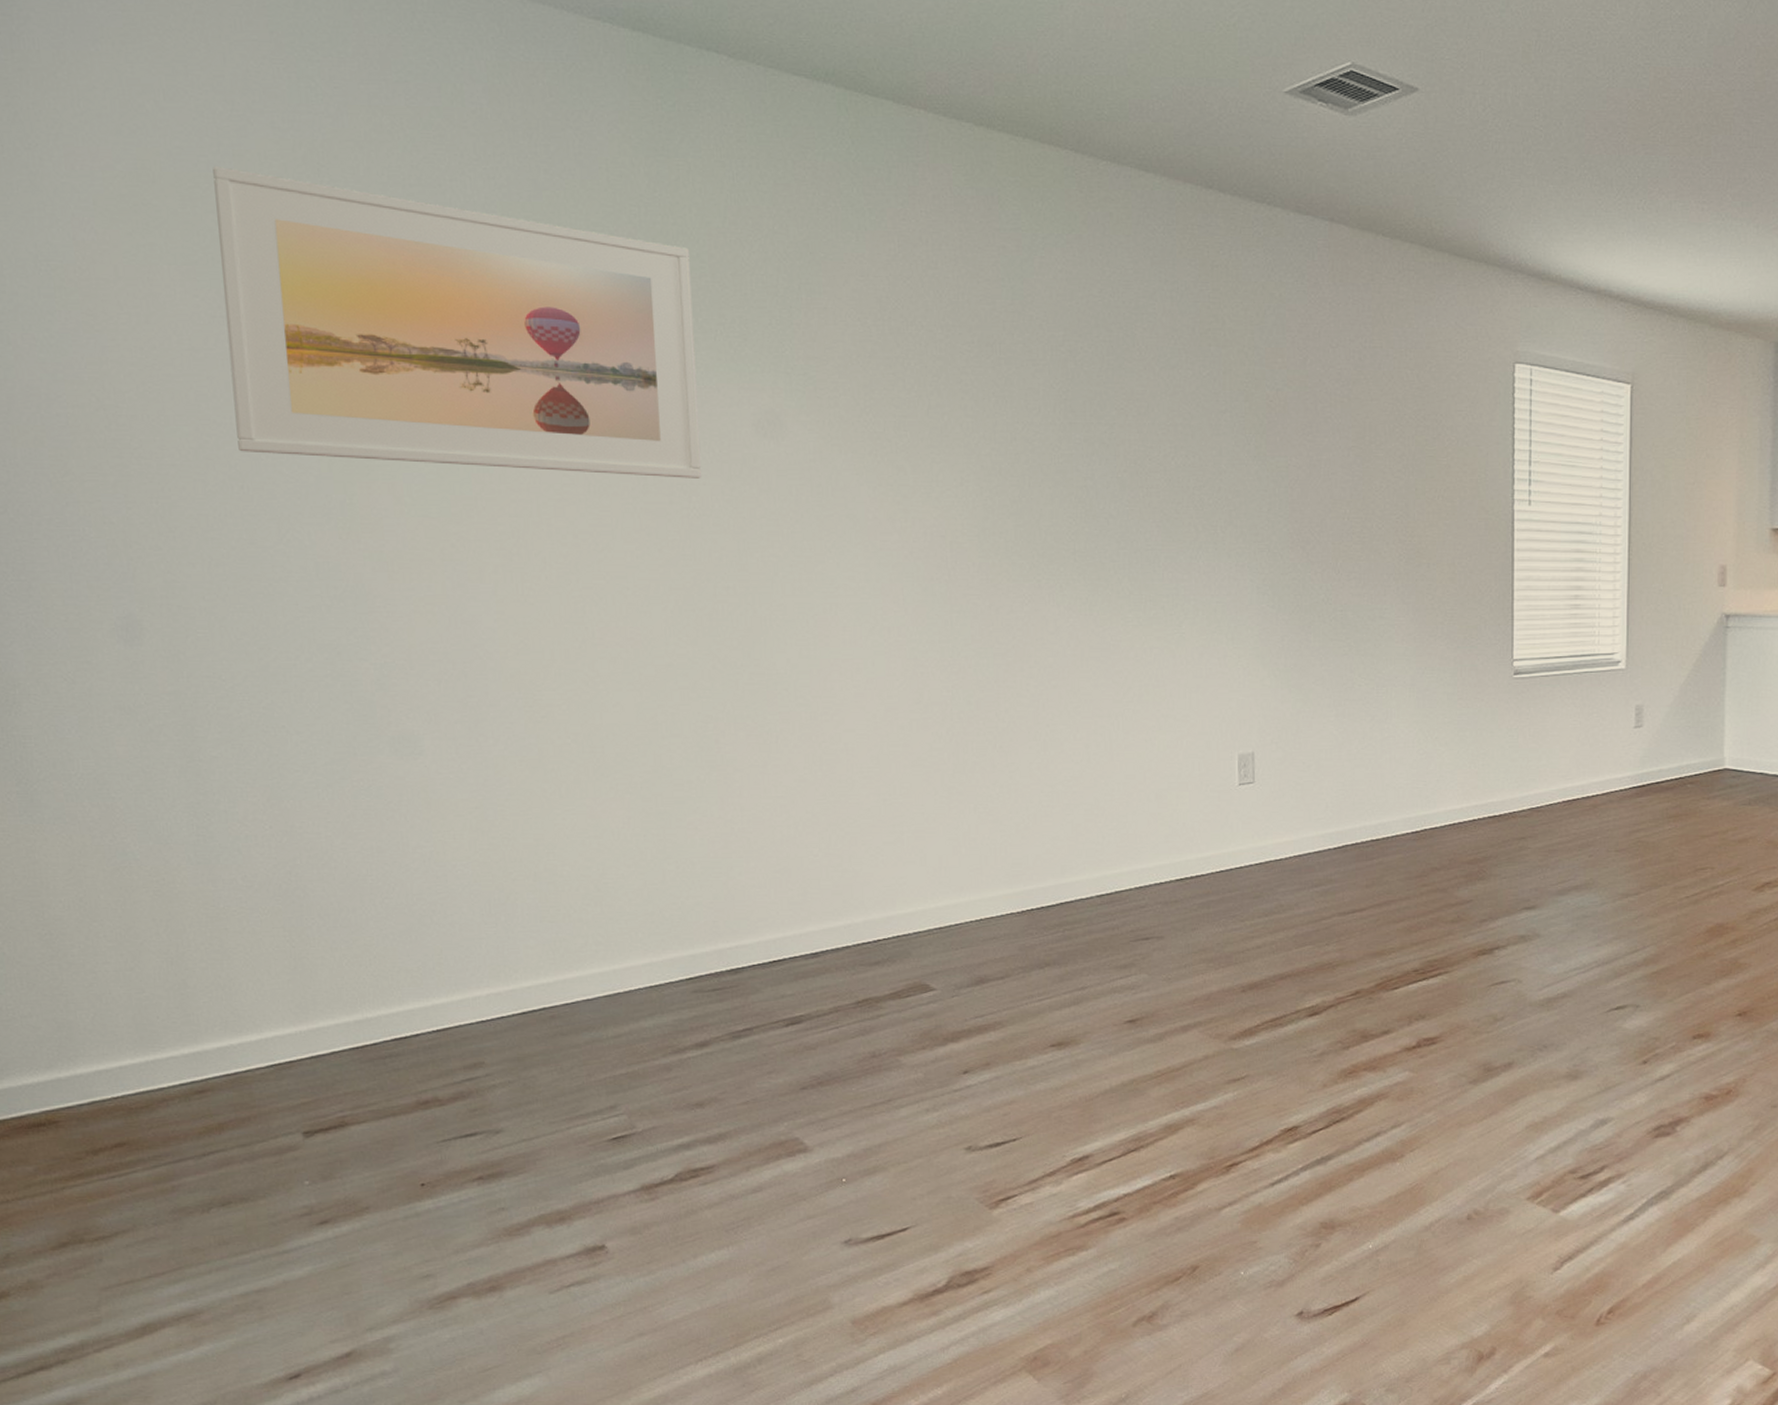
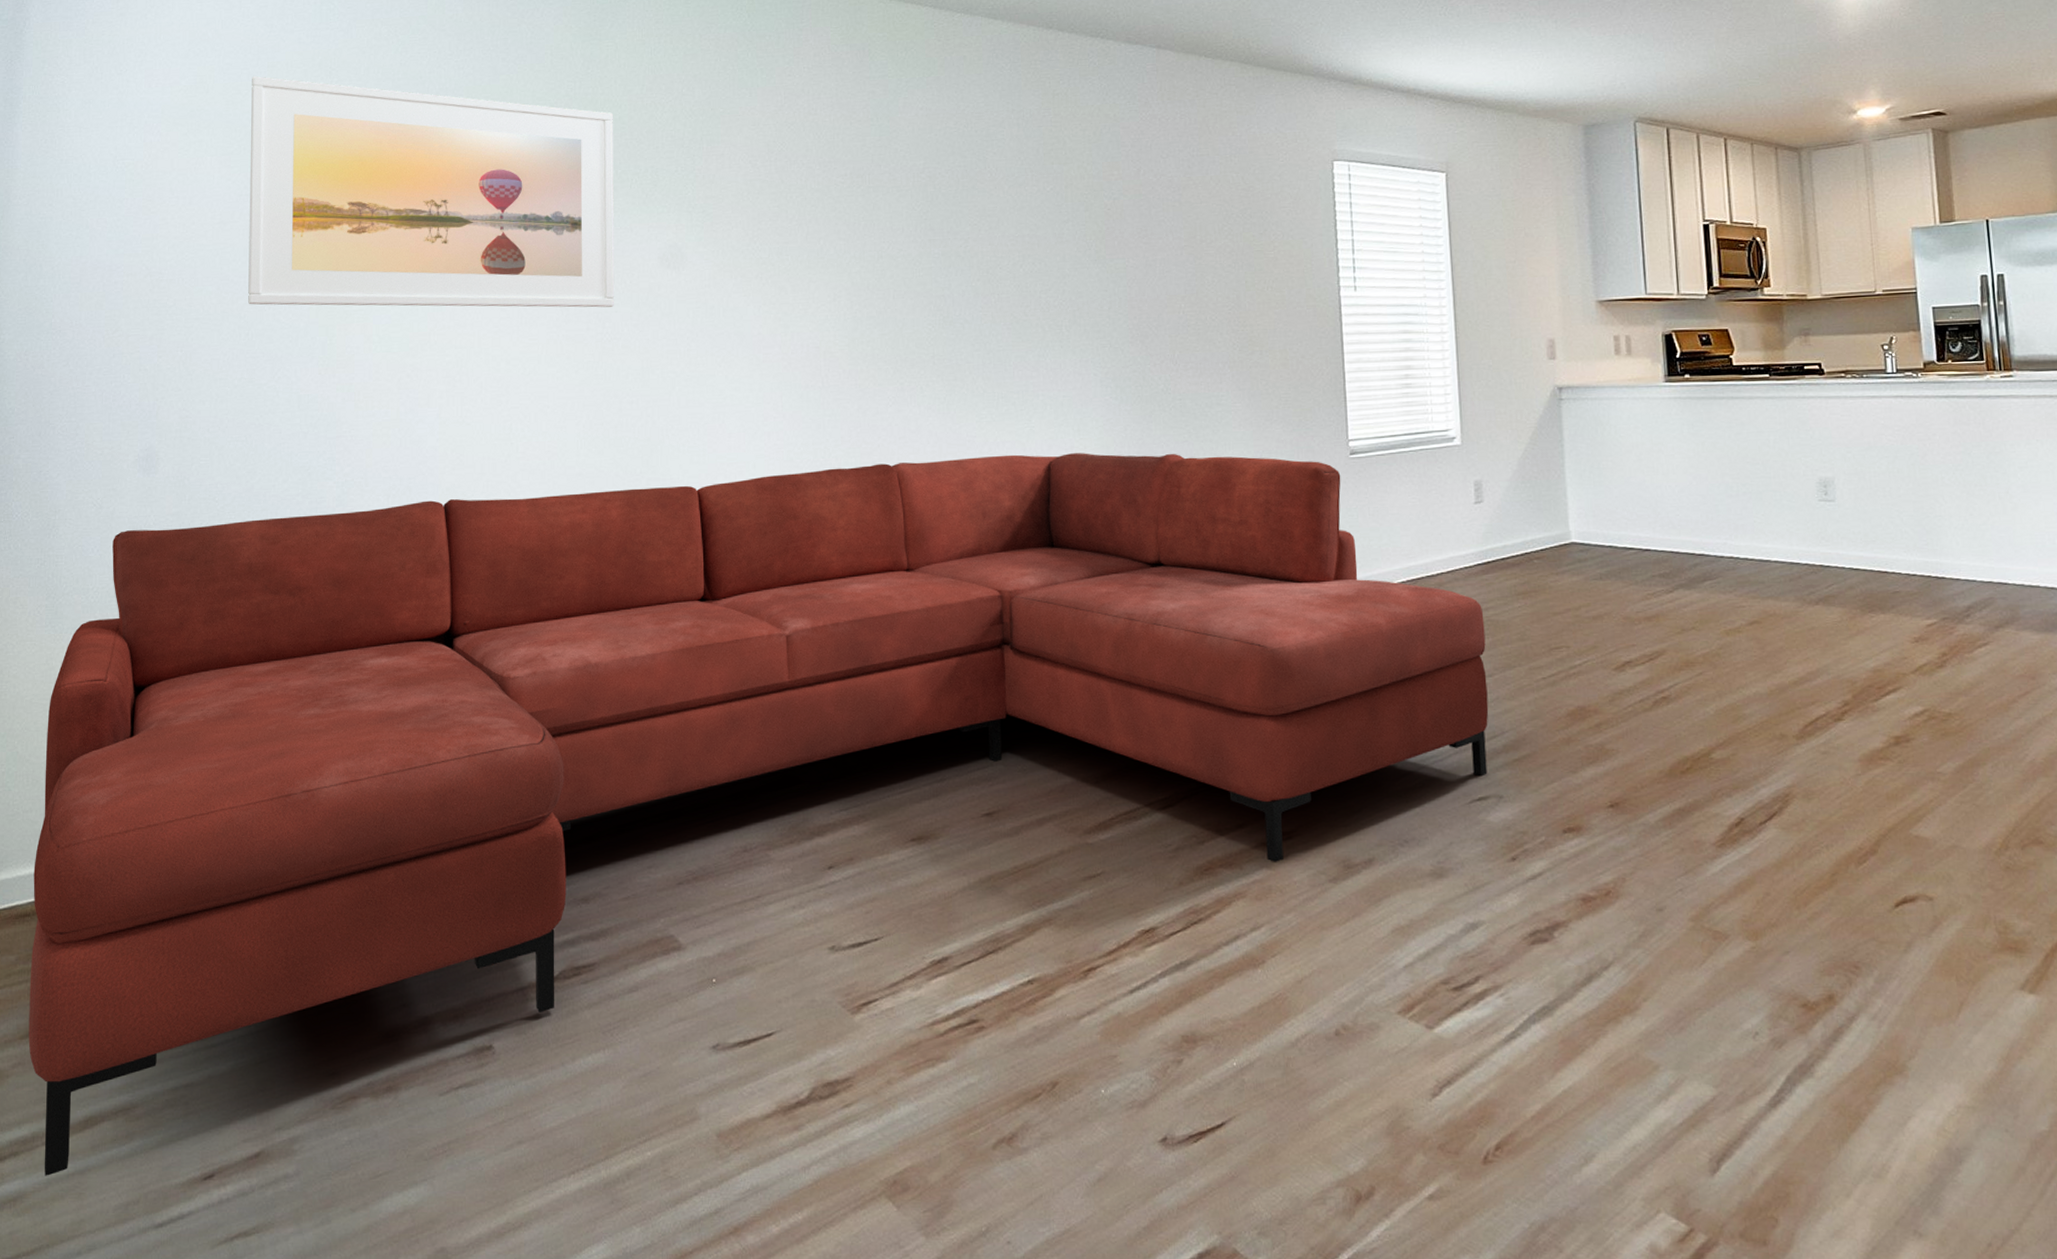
sofa: none [37,661,1635,1382] -> present [28,453,1489,1176]

